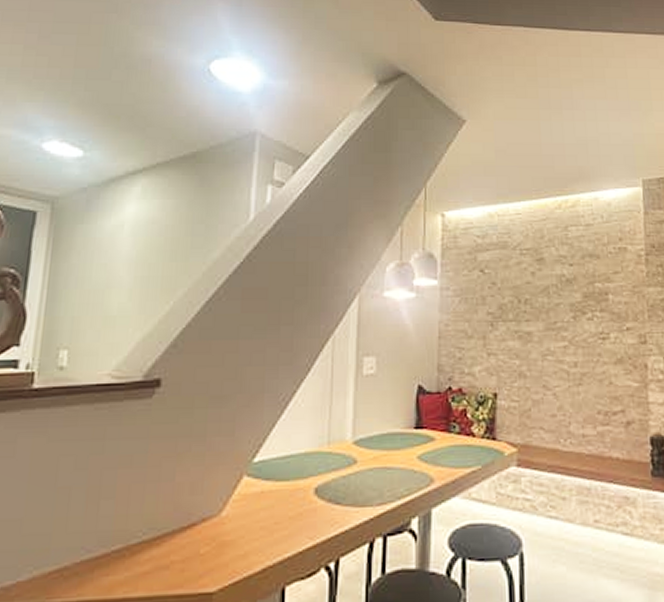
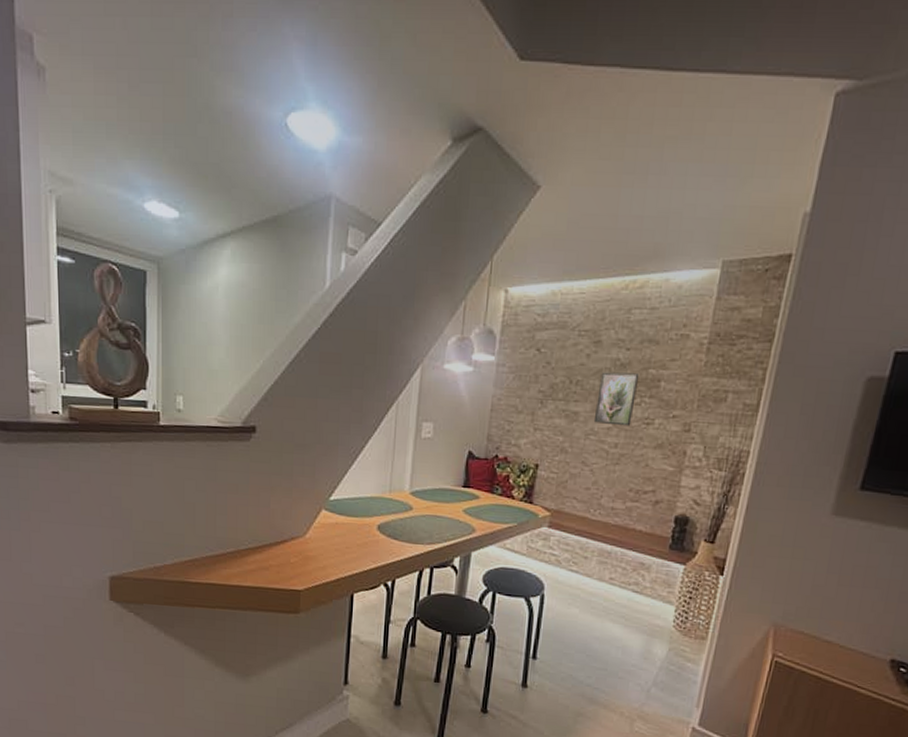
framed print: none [548,288,587,343] -> present [593,372,640,426]

